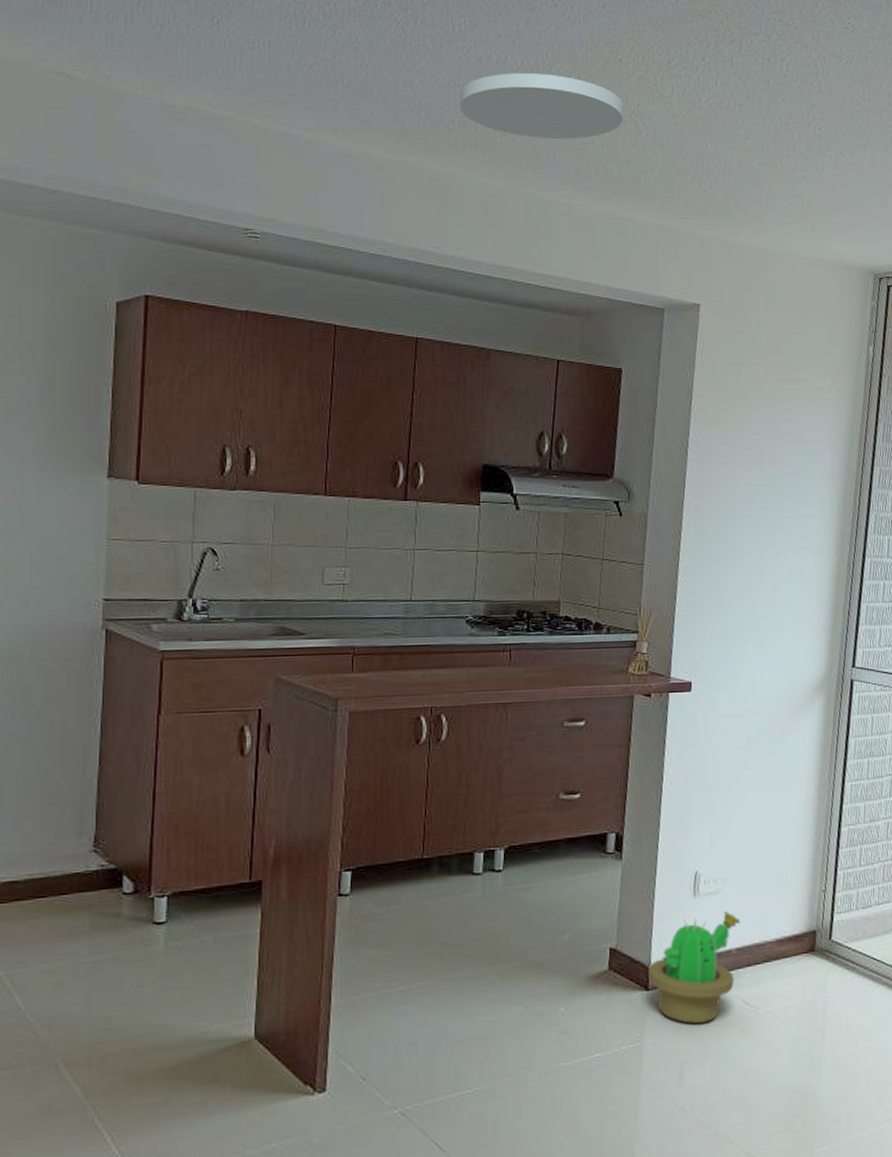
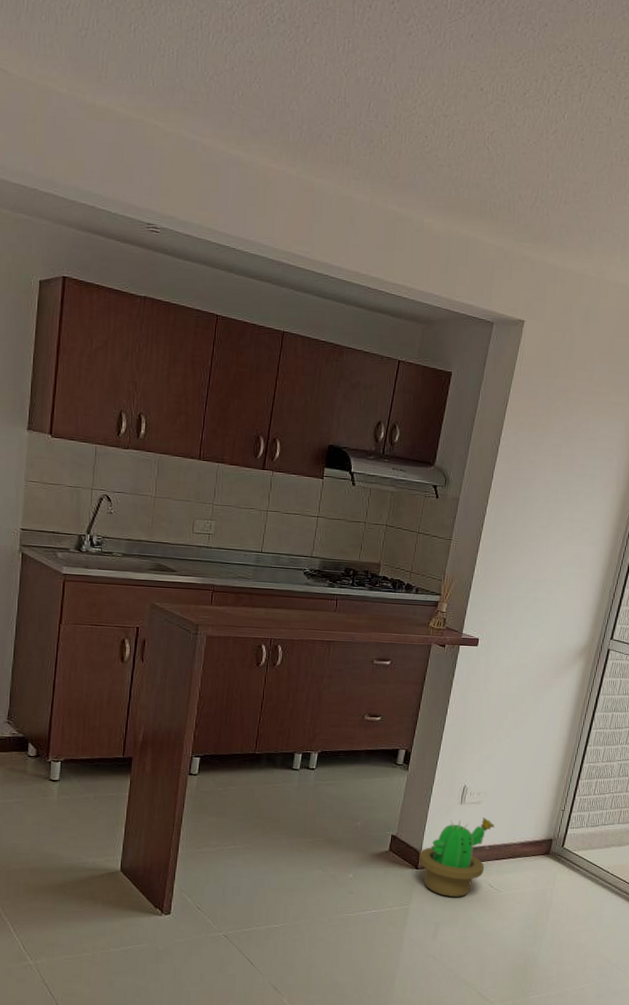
ceiling light: present [459,73,625,139] -> none [336,94,481,161]

